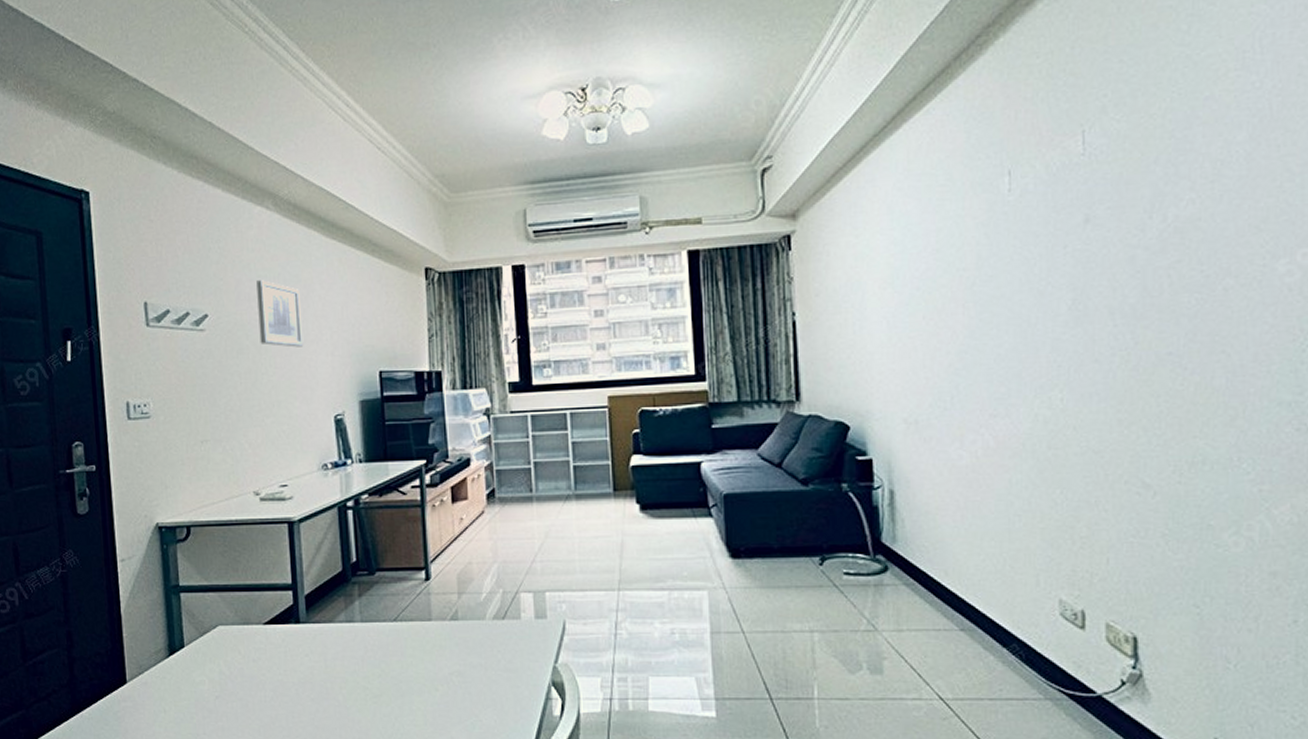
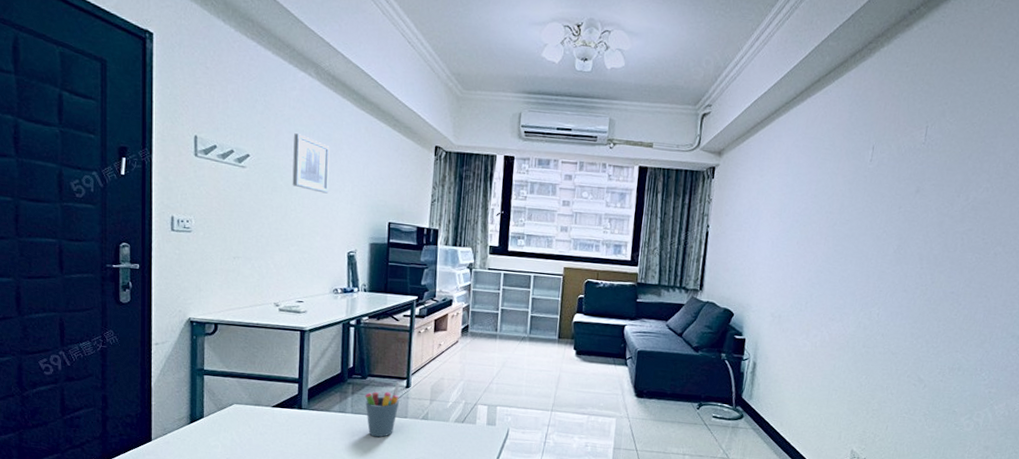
pen holder: none [375,573,420,650] -> present [365,381,401,438]

